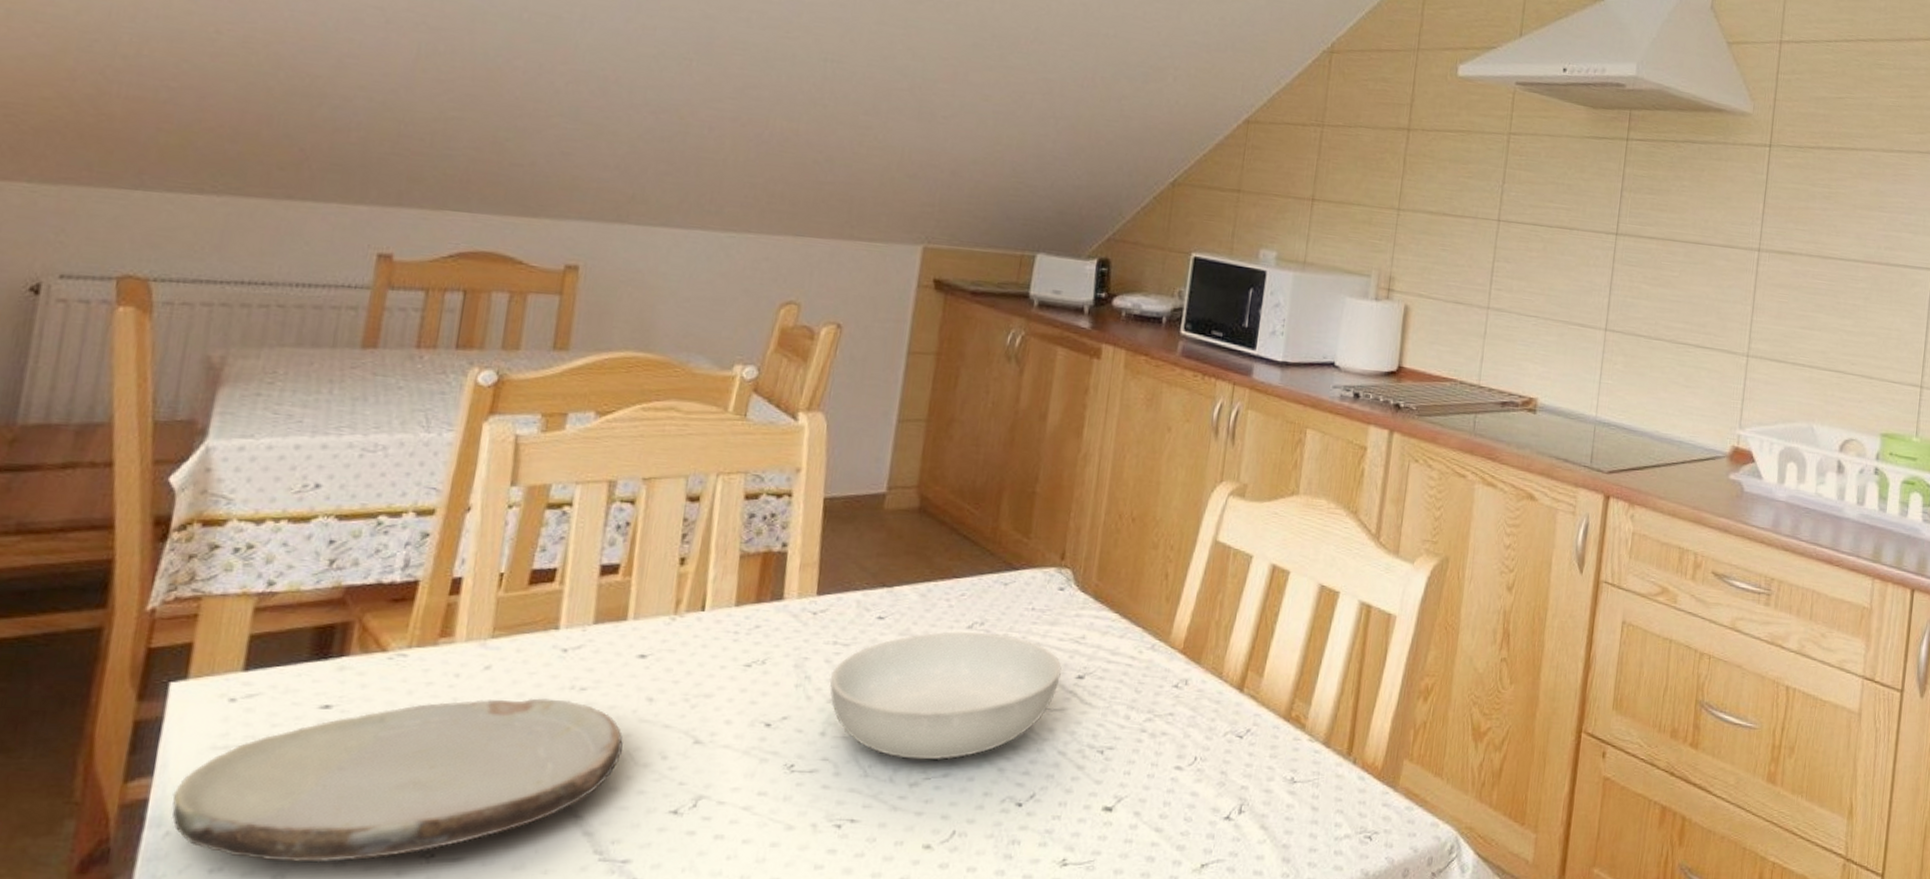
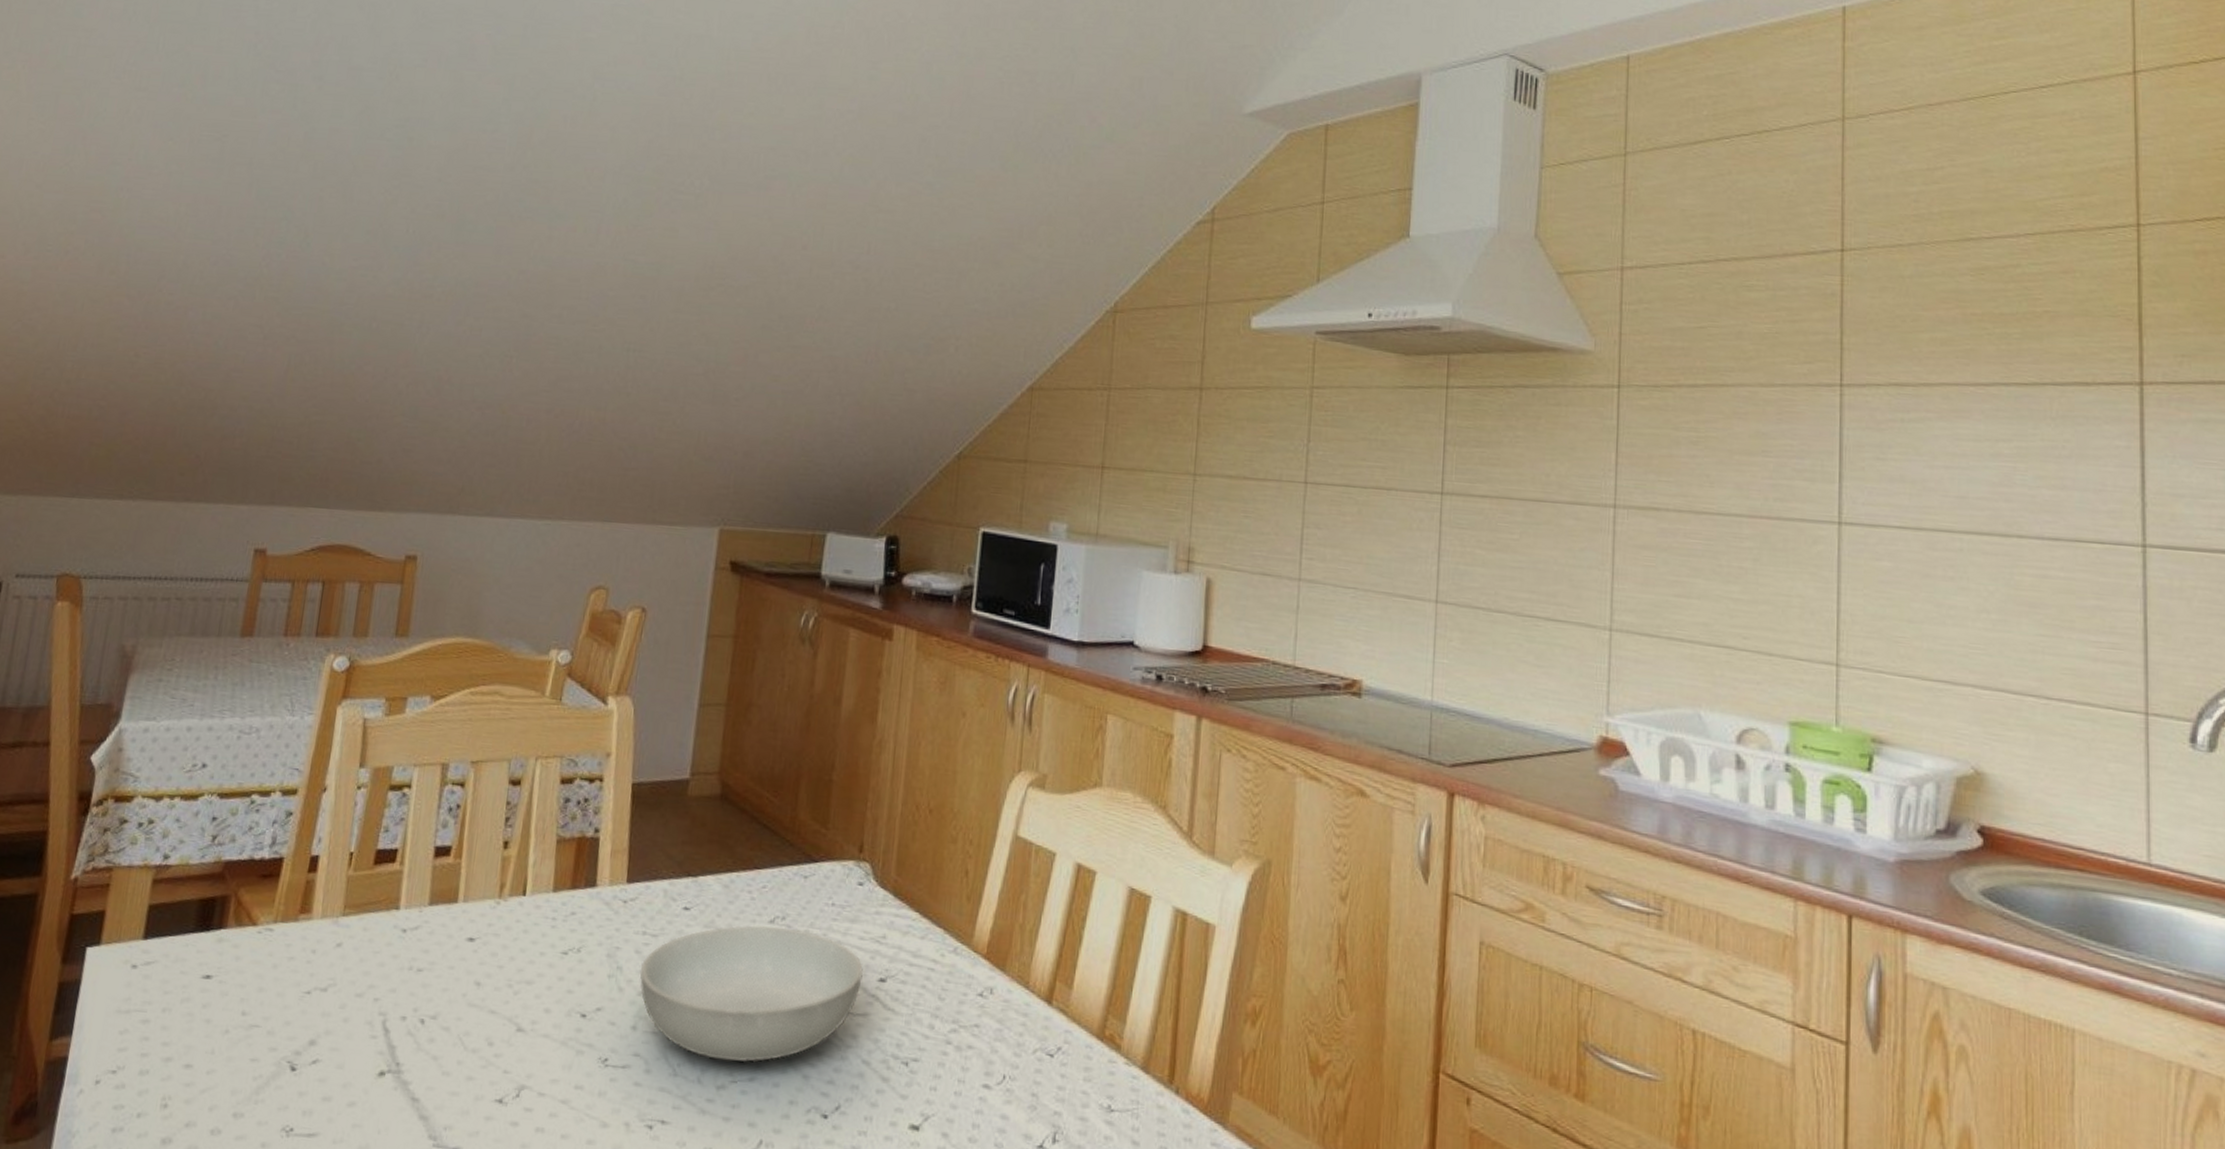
plate: present [172,698,623,863] -> none [85,976,454,1130]

